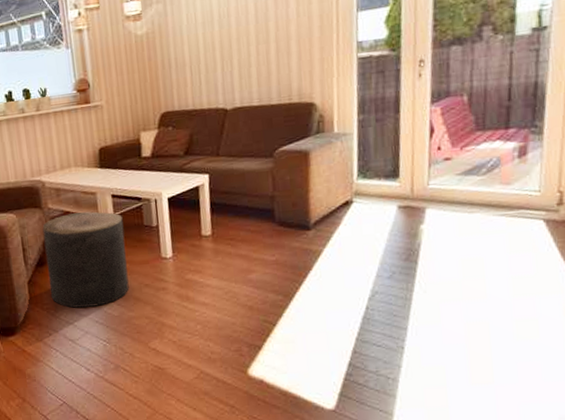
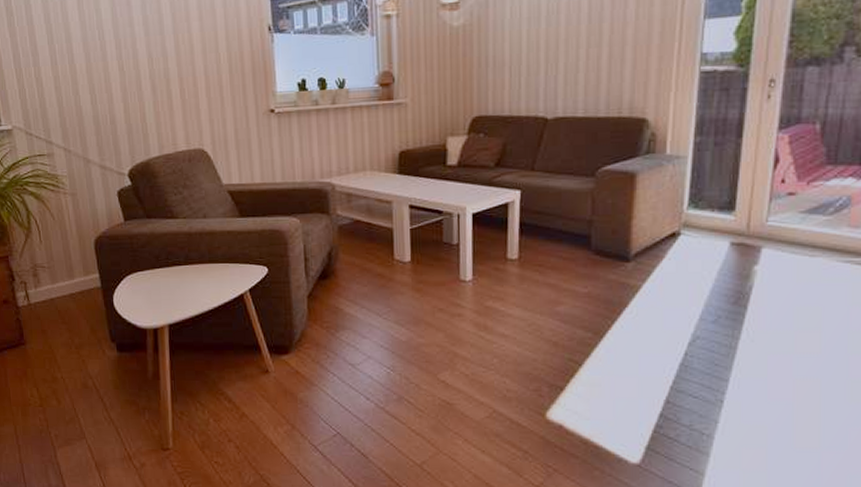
stool: present [42,211,129,308] -> none [328,222,421,330]

